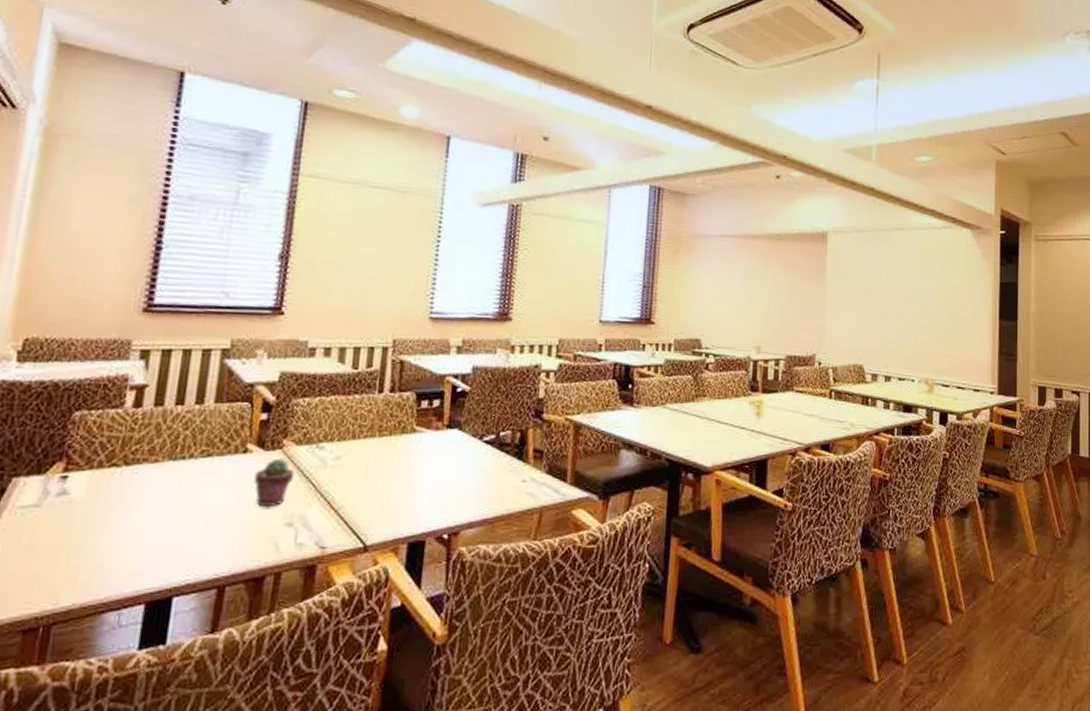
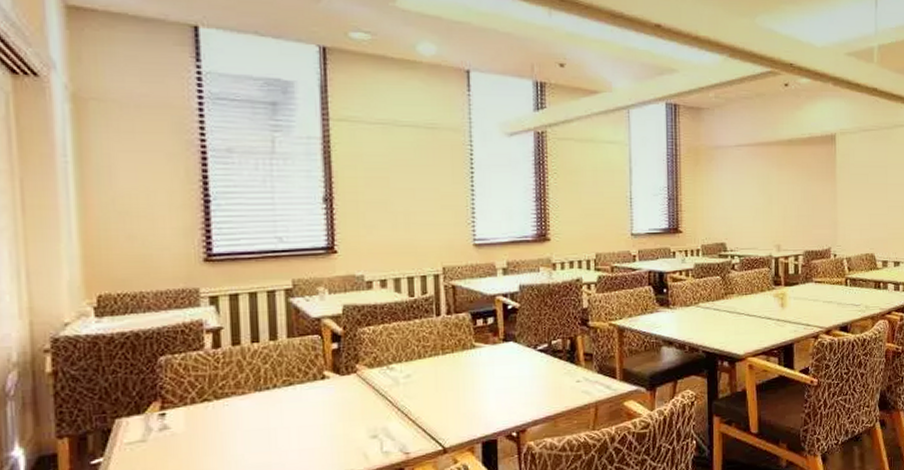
potted succulent: present [253,458,295,506] -> none [335,381,372,424]

